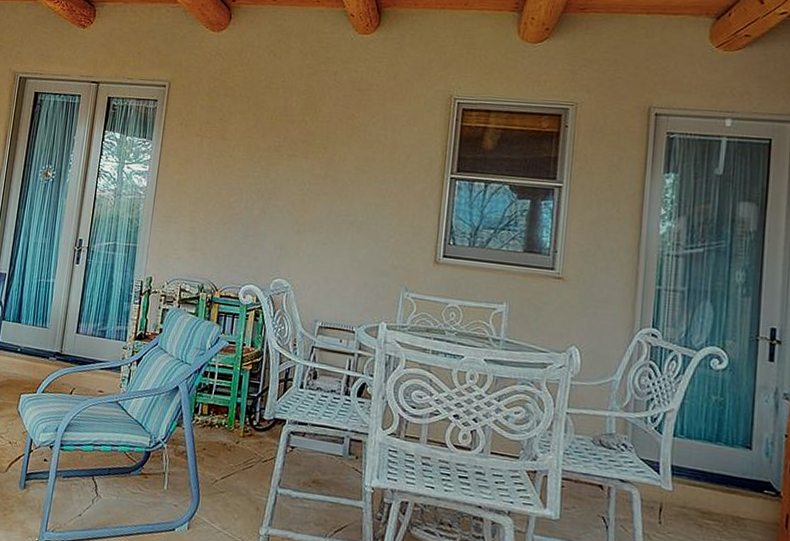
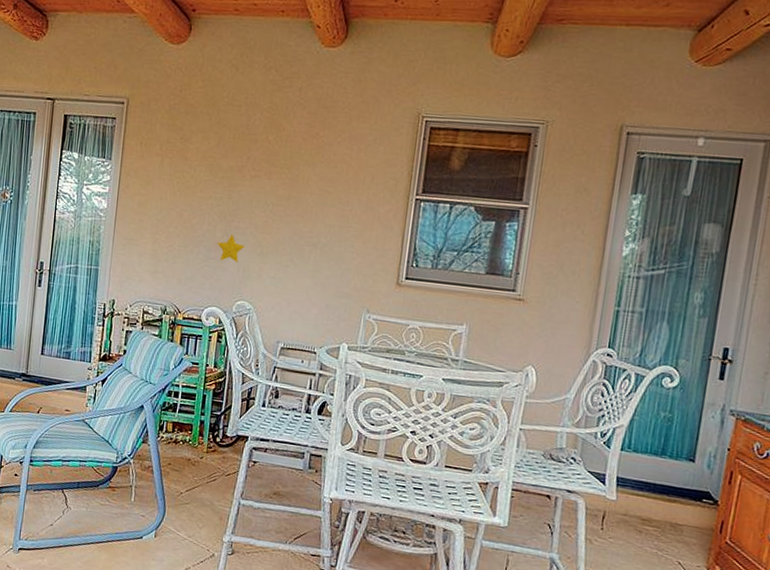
decorative star: none [254,212,283,240] -> present [217,234,245,263]

